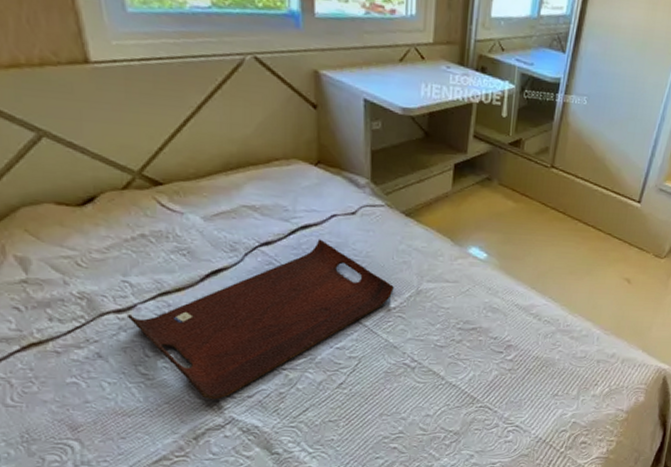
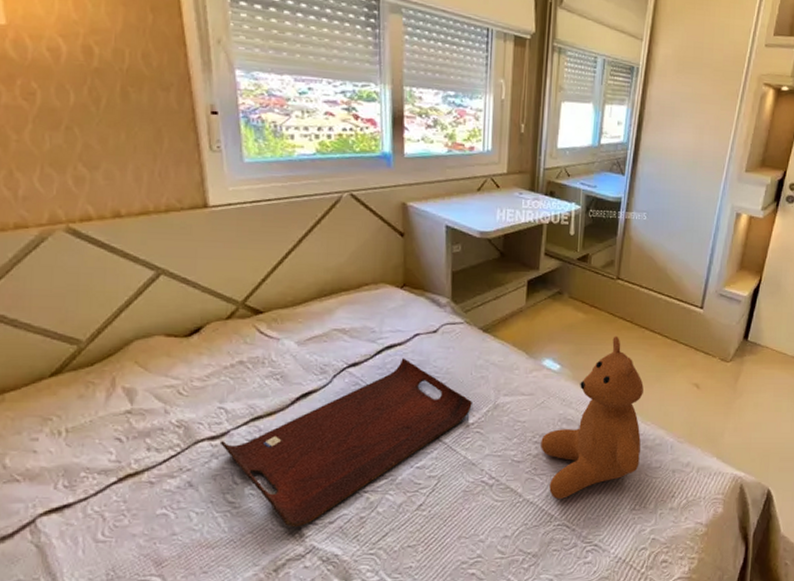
teddy bear: none [464,226,573,383] -> present [541,335,644,499]

